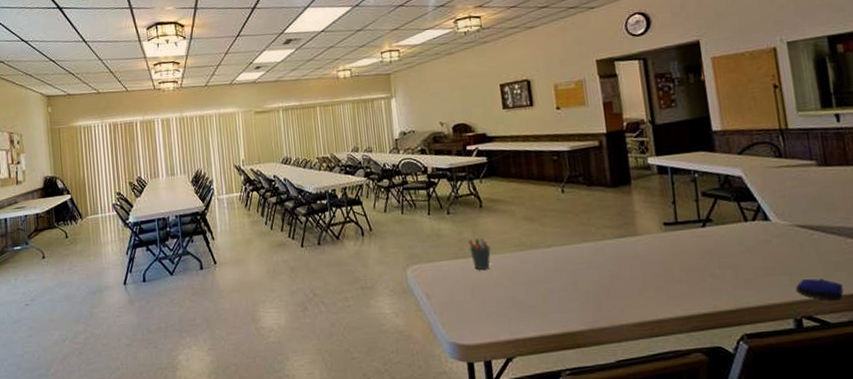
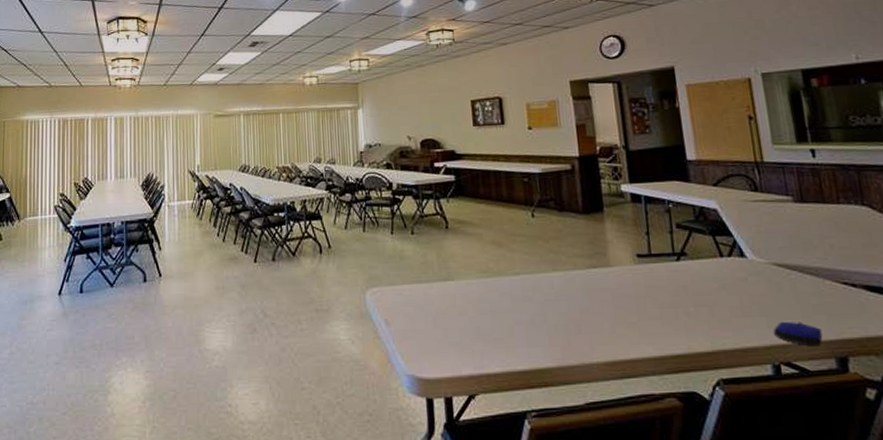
pen holder: present [467,237,491,270] -> none [431,261,456,297]

